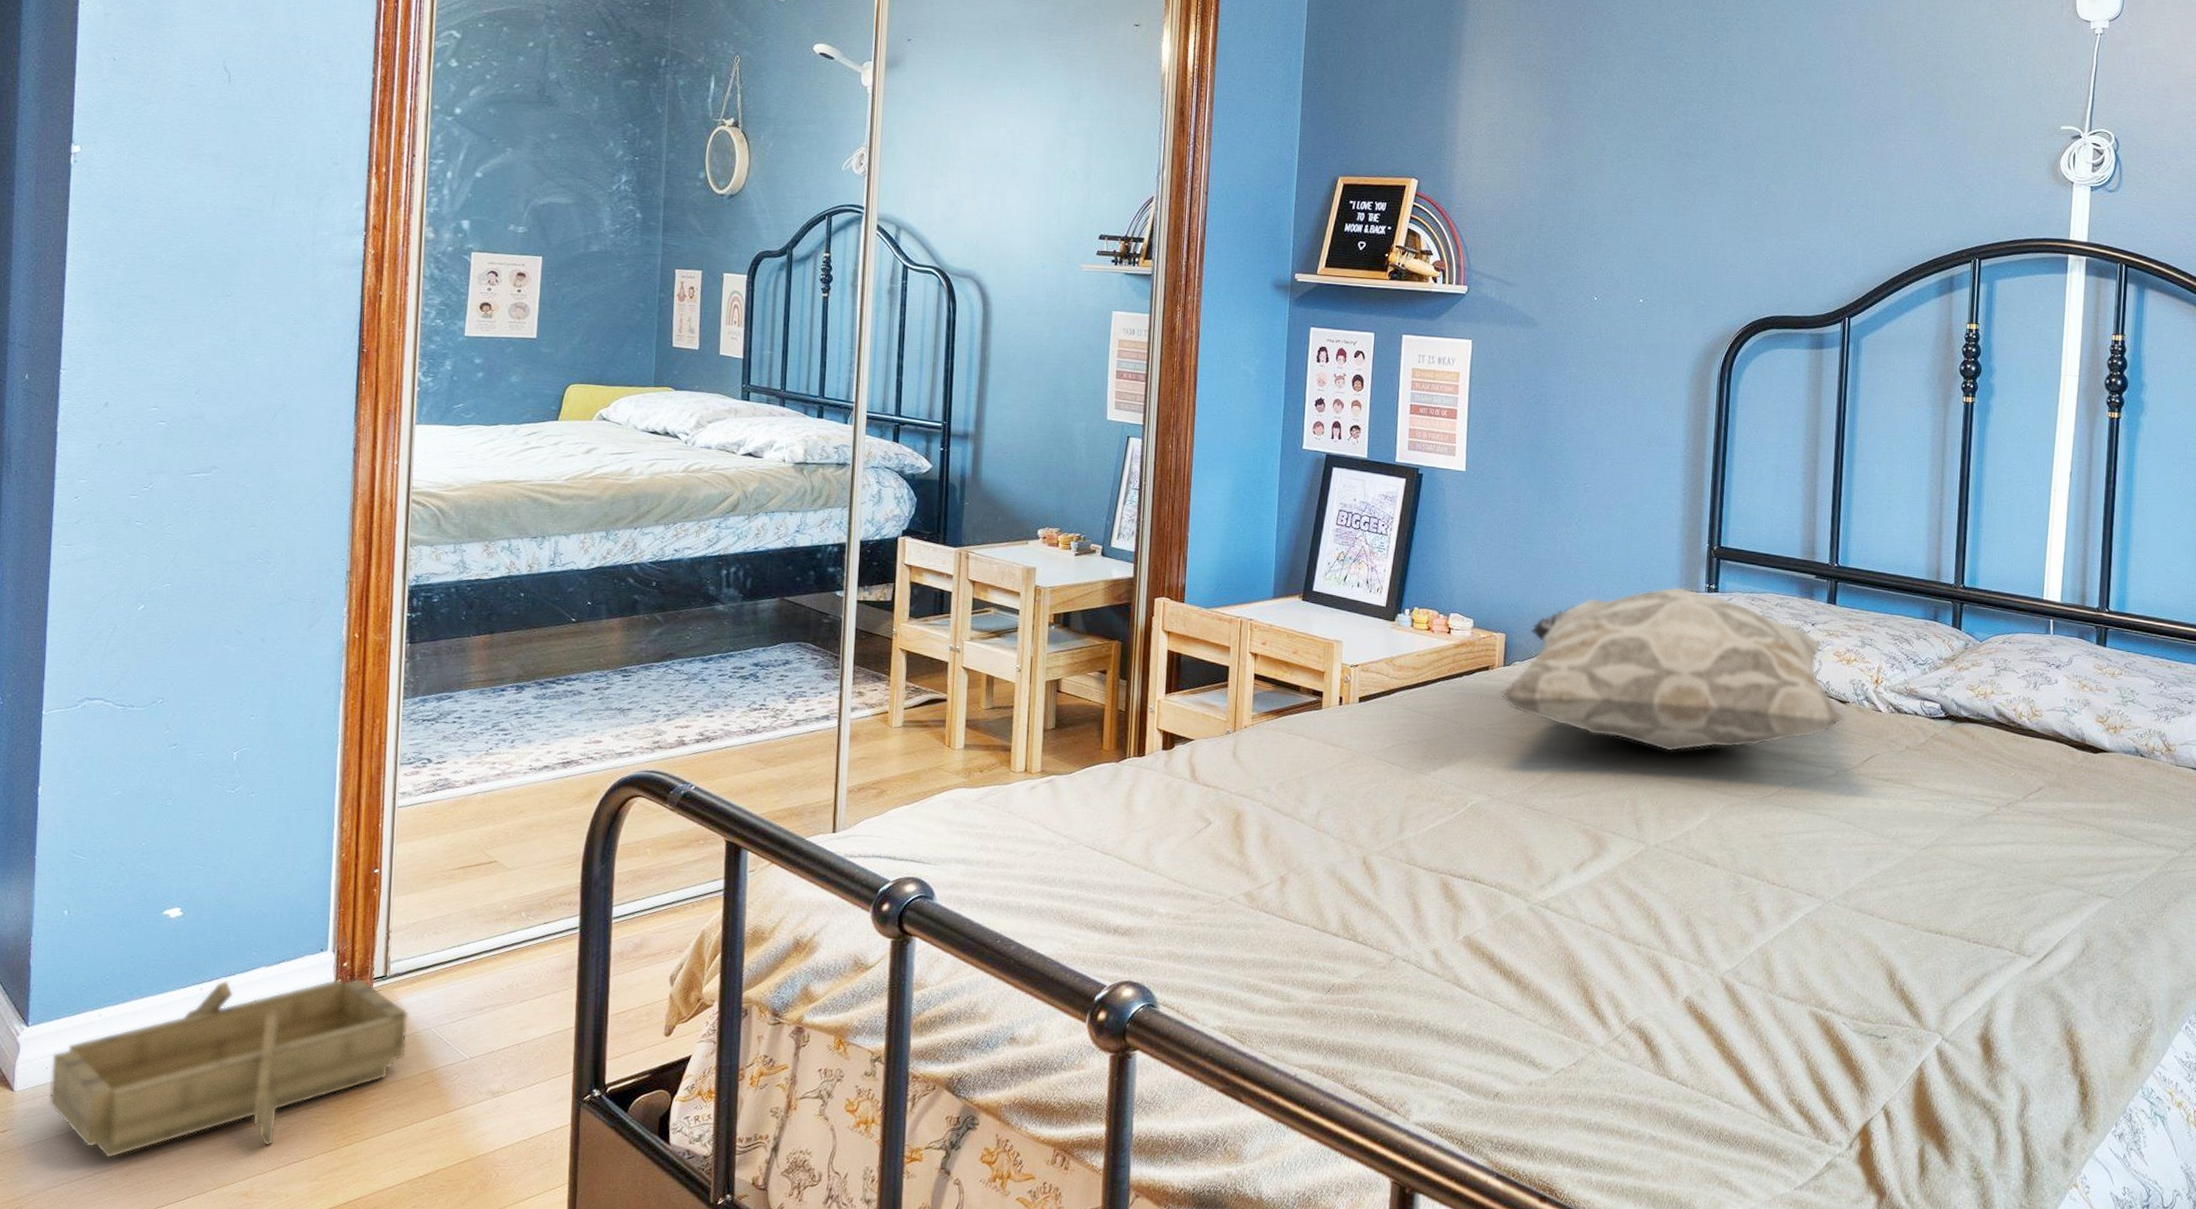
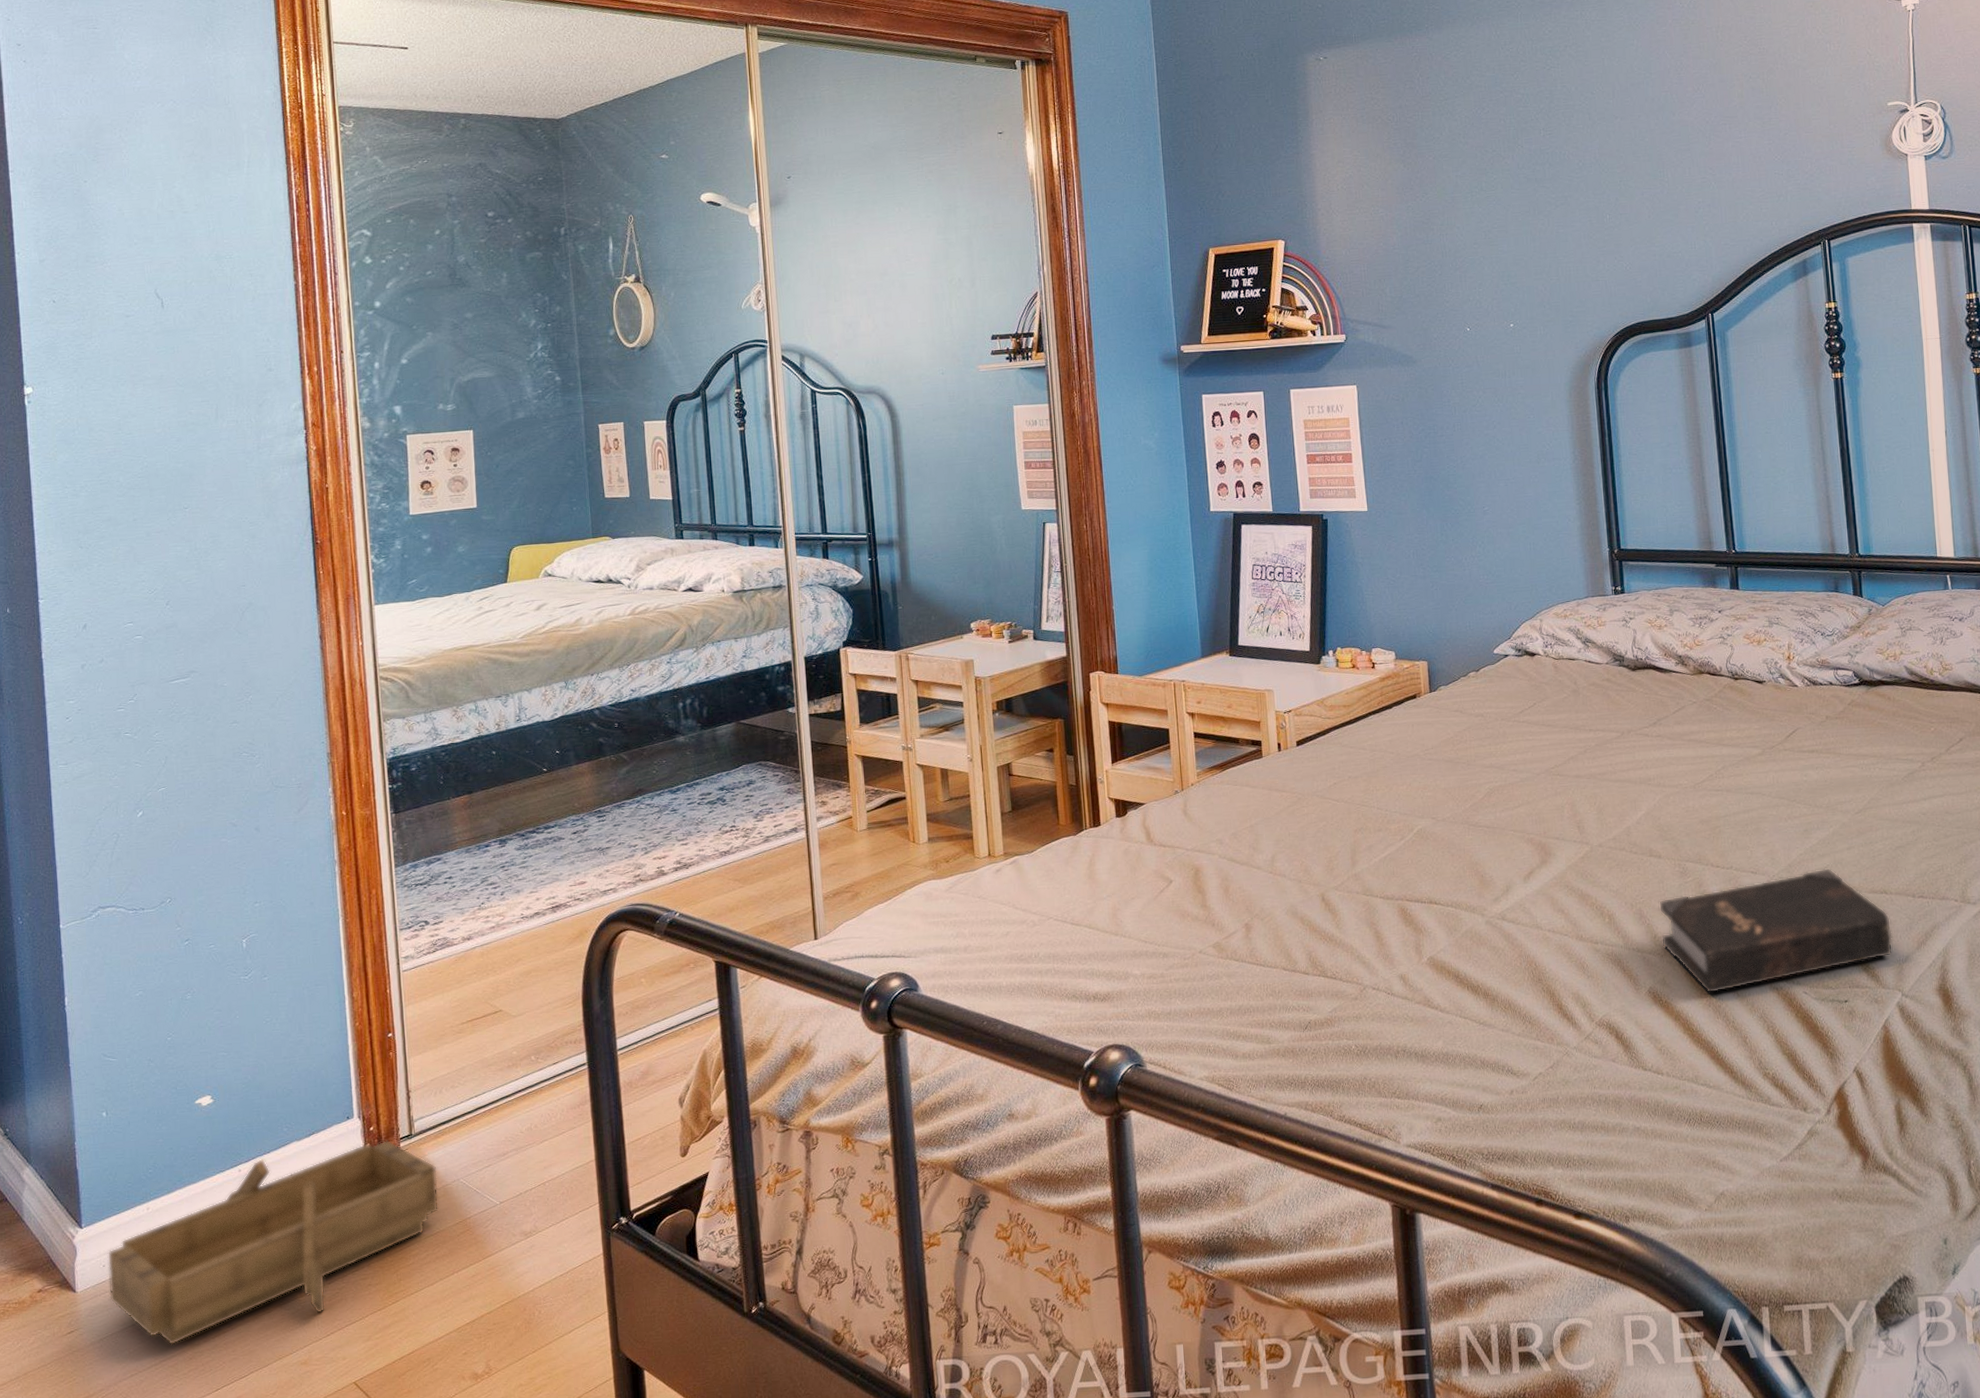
decorative pillow: present [1499,586,1844,752] -> none [1429,592,1762,753]
hardback book: none [1704,900,1942,1012] -> present [1658,868,1893,994]

